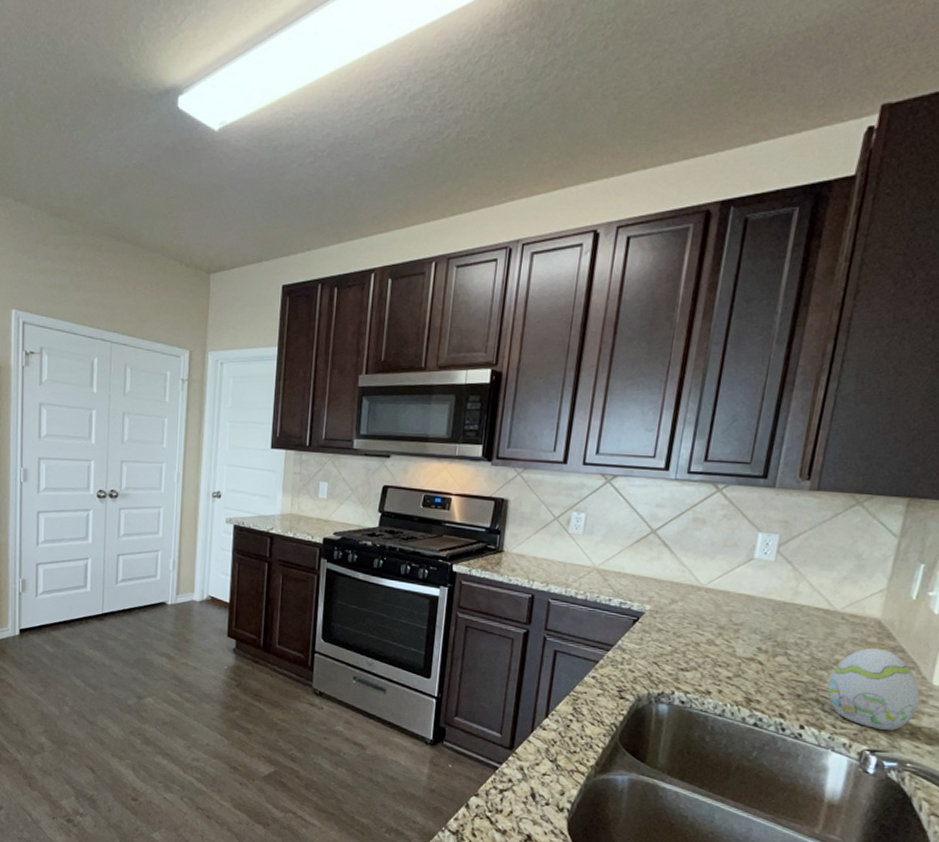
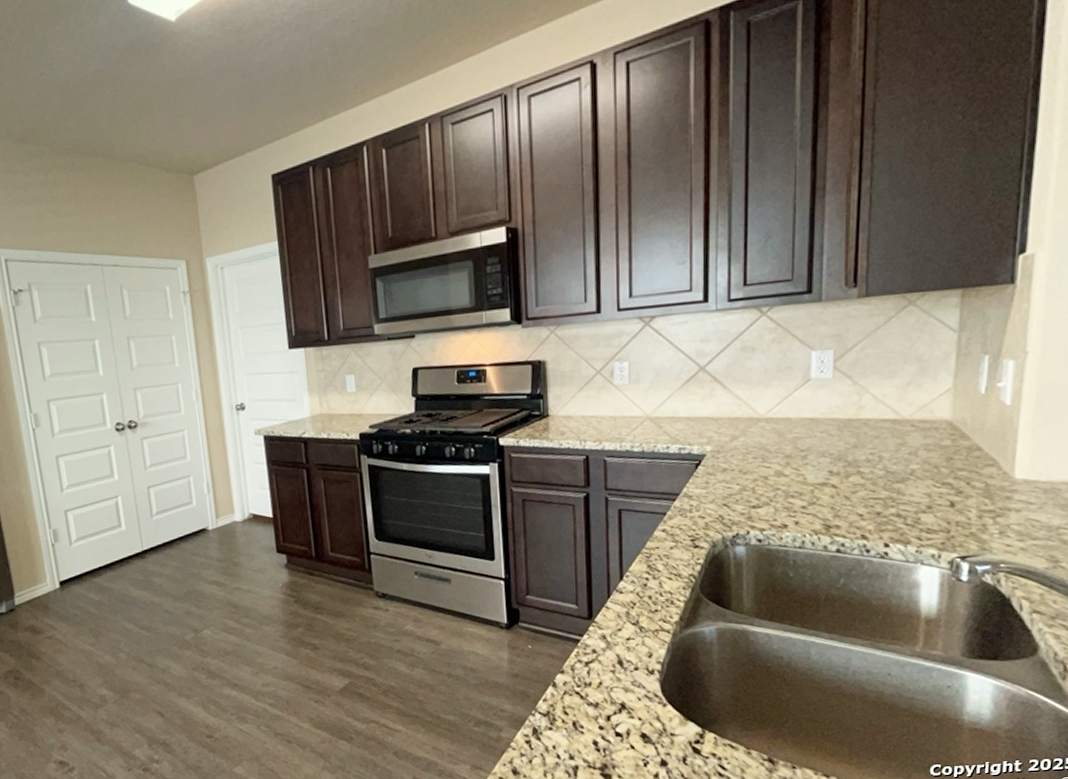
decorative egg: present [827,647,920,731] -> none [907,449,1004,534]

